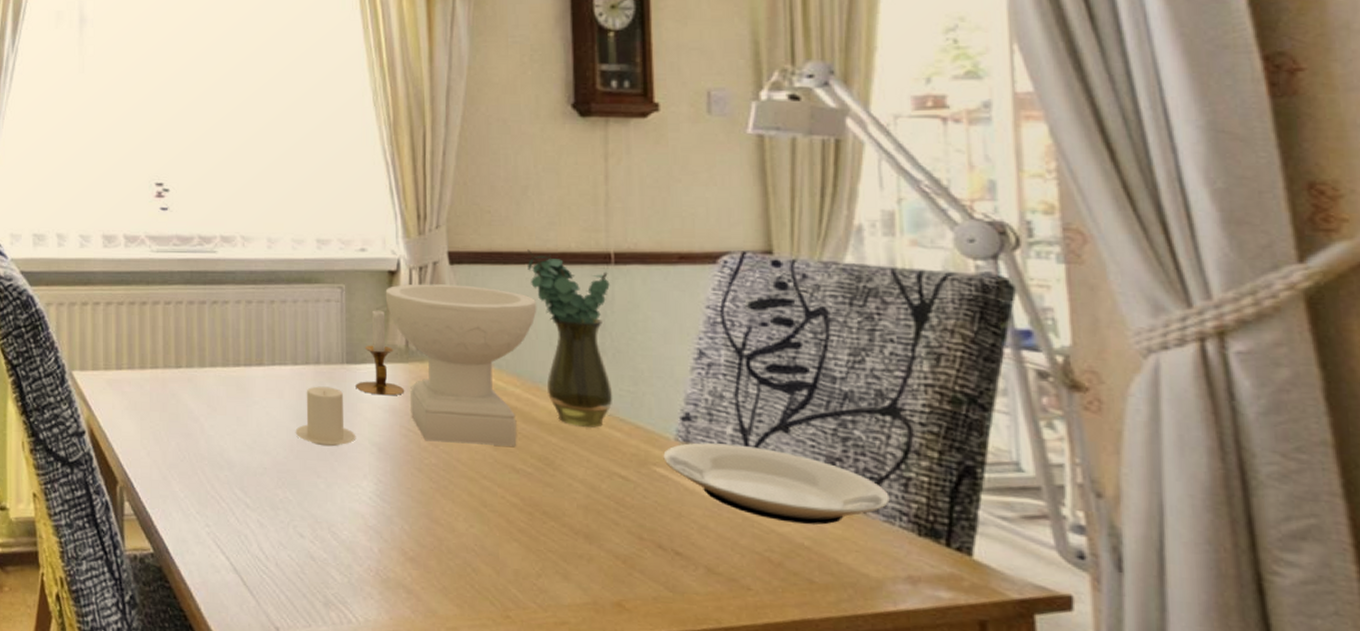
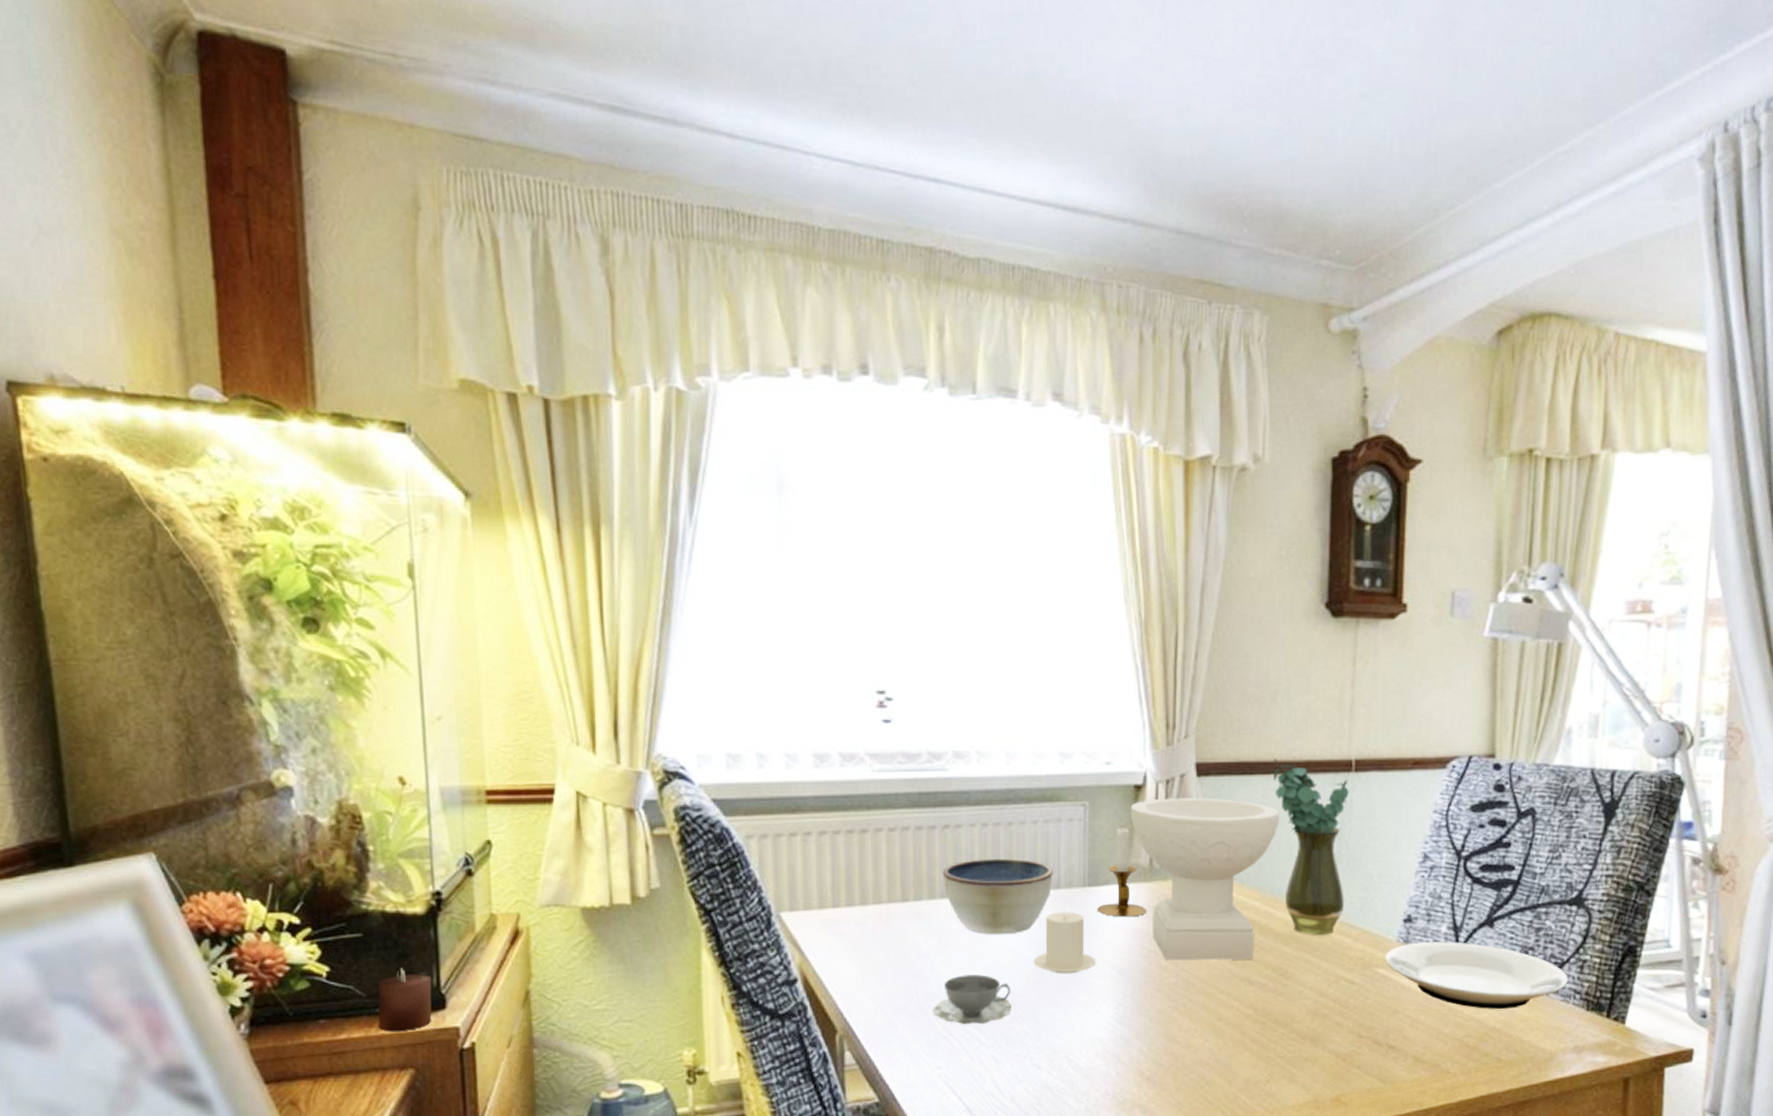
teacup: none [203,439,275,489] -> present [933,974,1012,1025]
bowl: none [211,332,313,405] -> present [942,858,1053,935]

